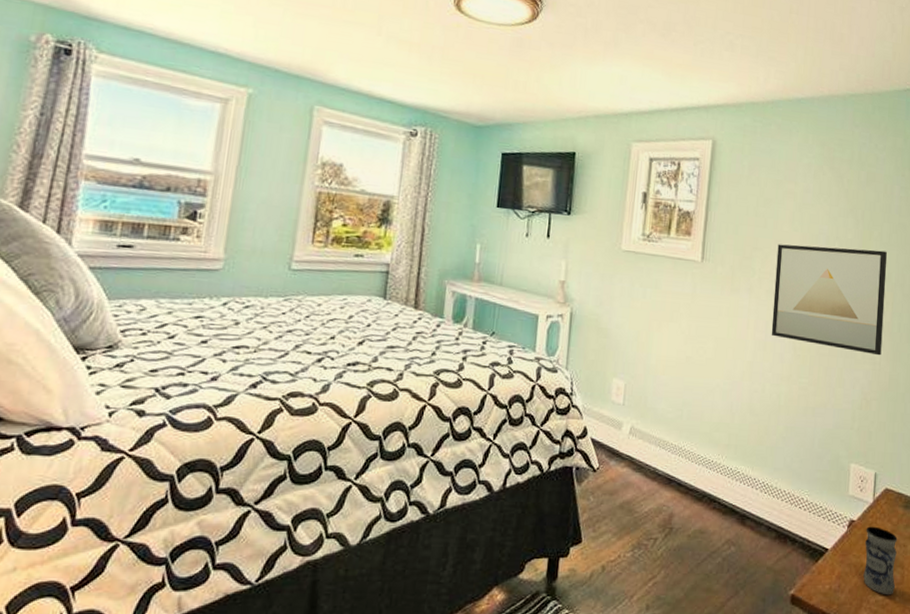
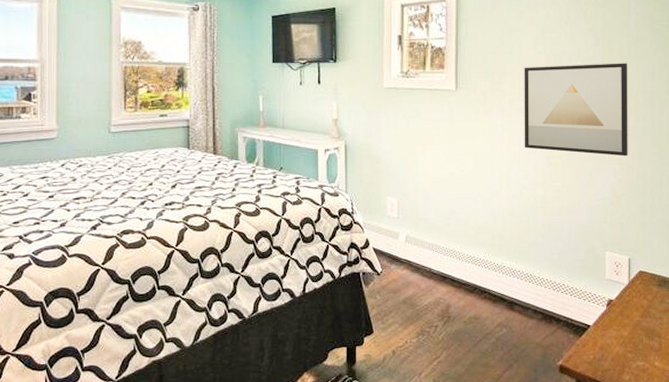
jar: present [863,526,898,595] -> none [624,304,654,361]

